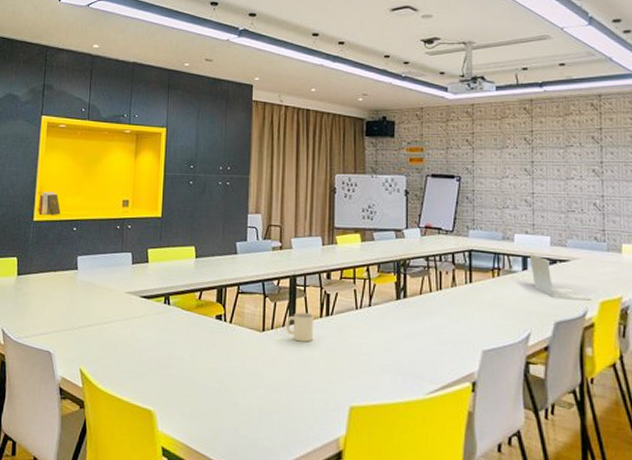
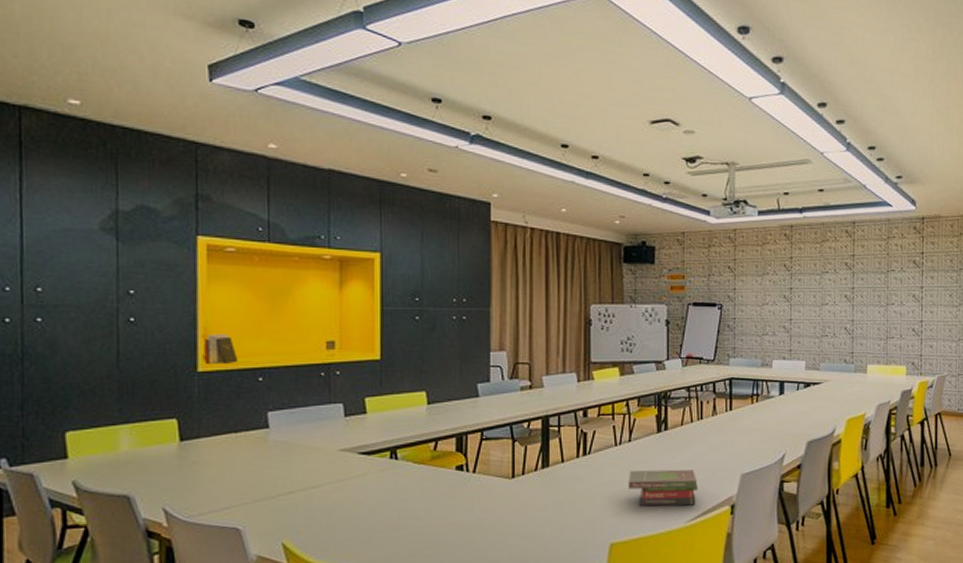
mug: present [286,312,314,342] -> none [539,454,570,485]
books: none [367,334,437,378] -> present [627,469,698,507]
laptop: present [529,254,591,301] -> none [786,379,839,420]

